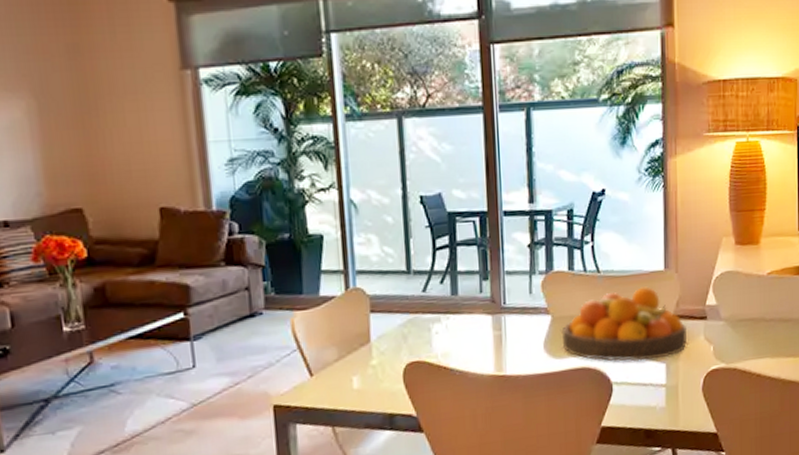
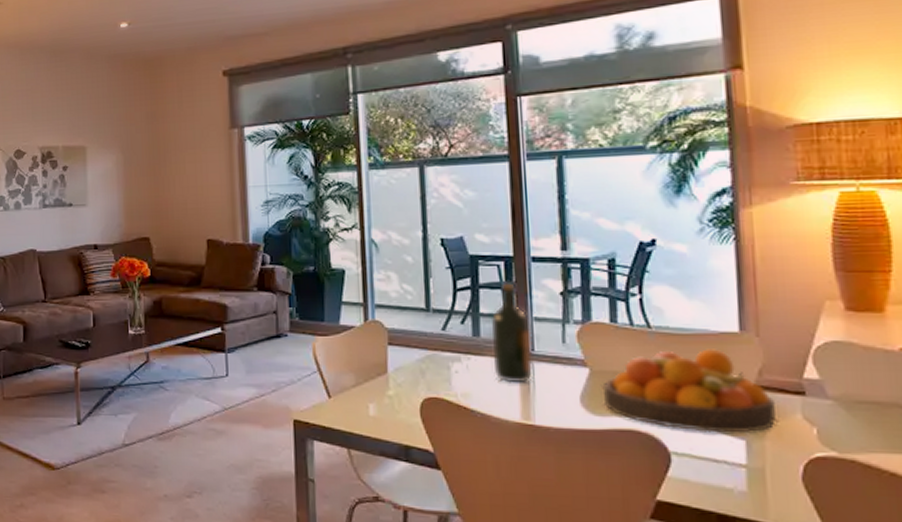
wine bottle: none [467,238,505,338] -> present [490,283,533,384]

